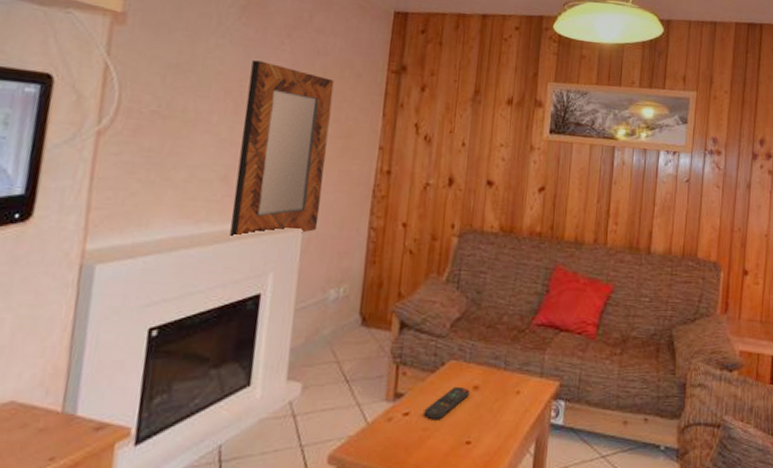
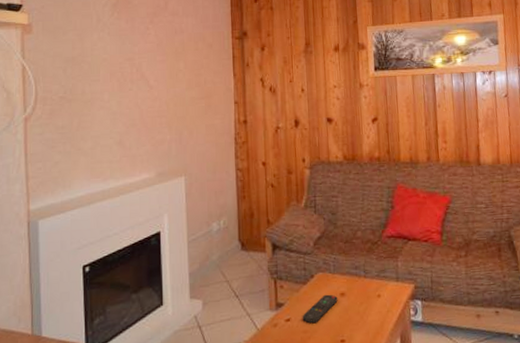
home mirror: present [230,60,335,236] -> none [127,45,196,188]

